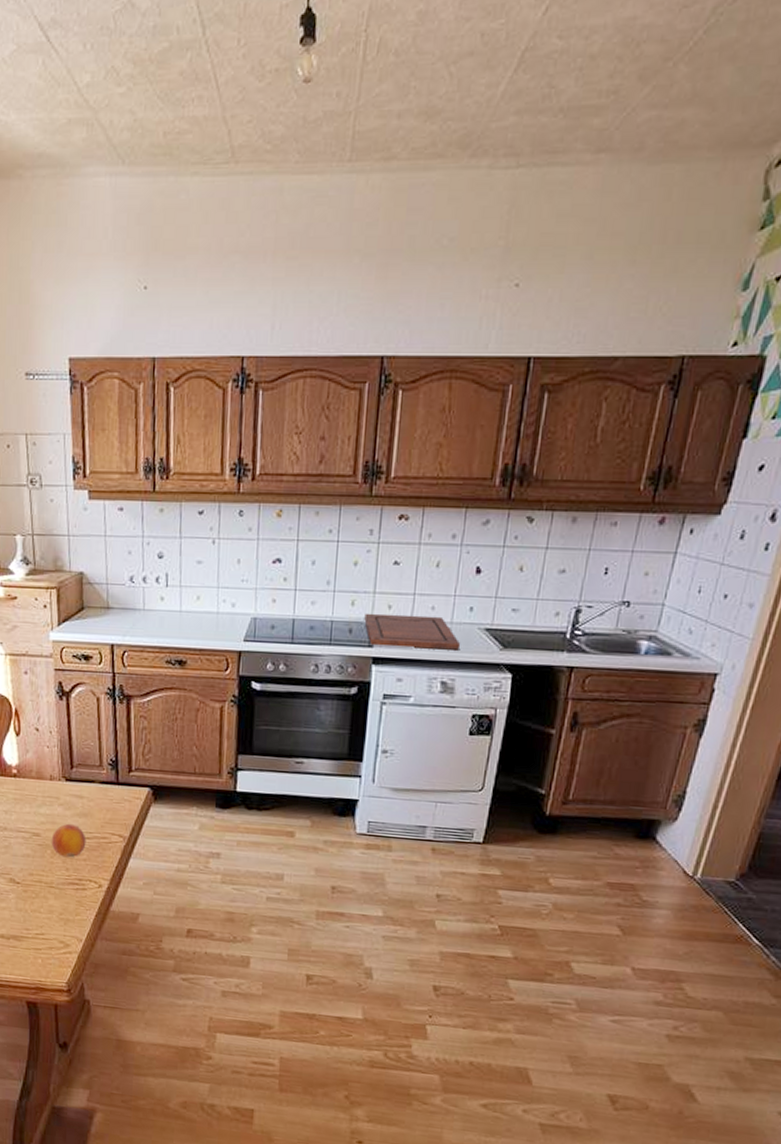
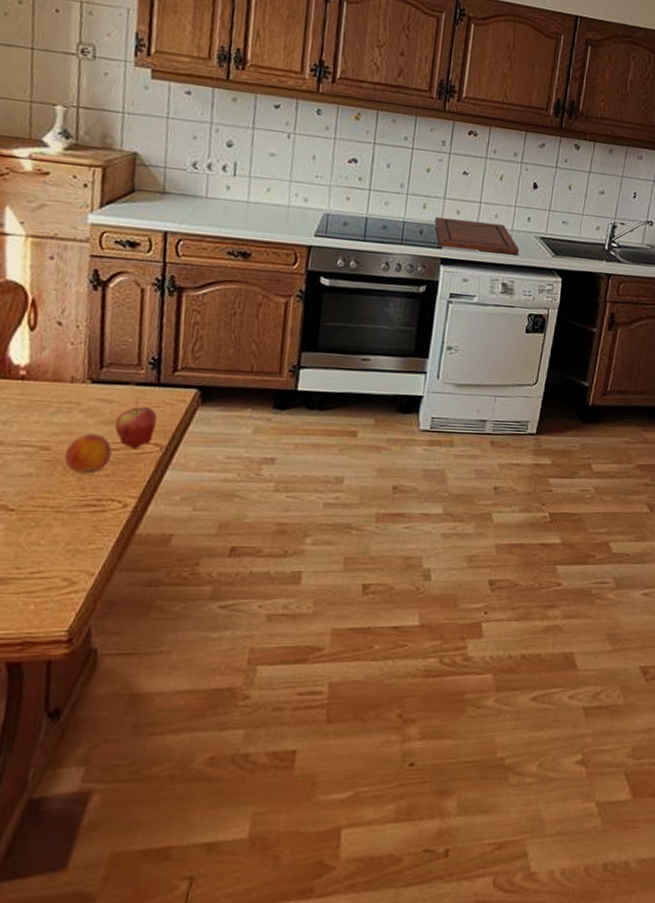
fruit: none [86,794,118,839] -> present [114,397,157,449]

